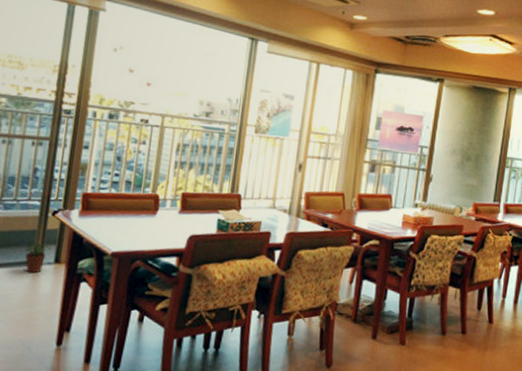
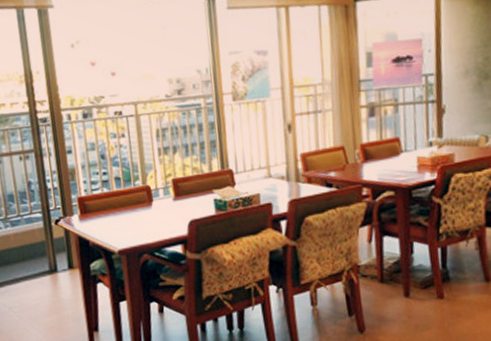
potted plant: present [25,243,51,274] -> none [40,253,63,282]

